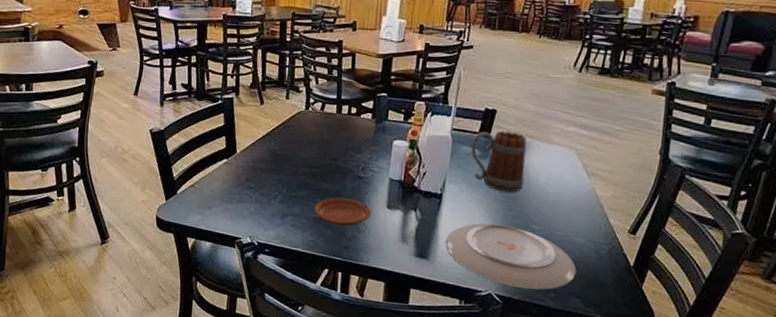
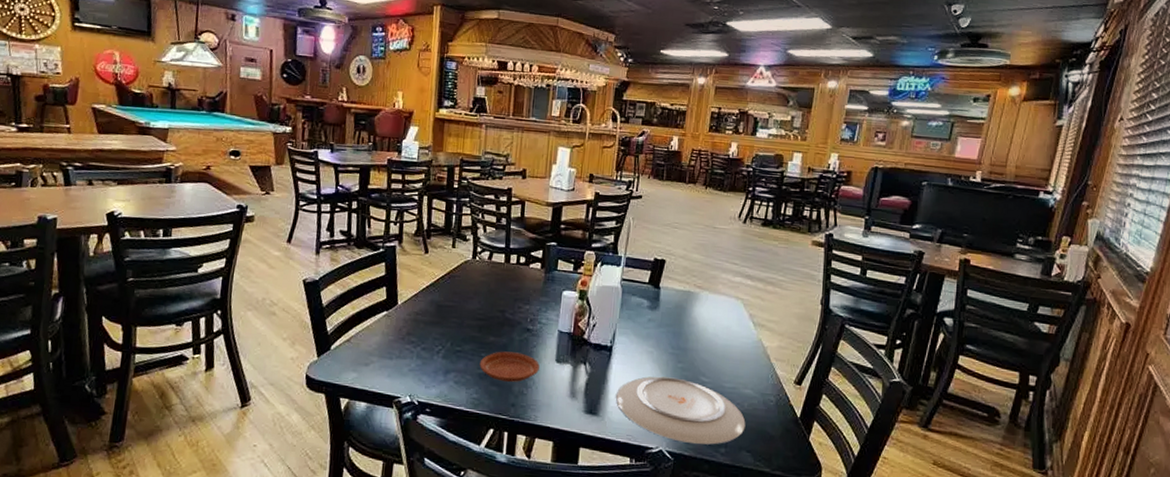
beer mug: present [471,130,527,193] -> none [640,281,696,344]

